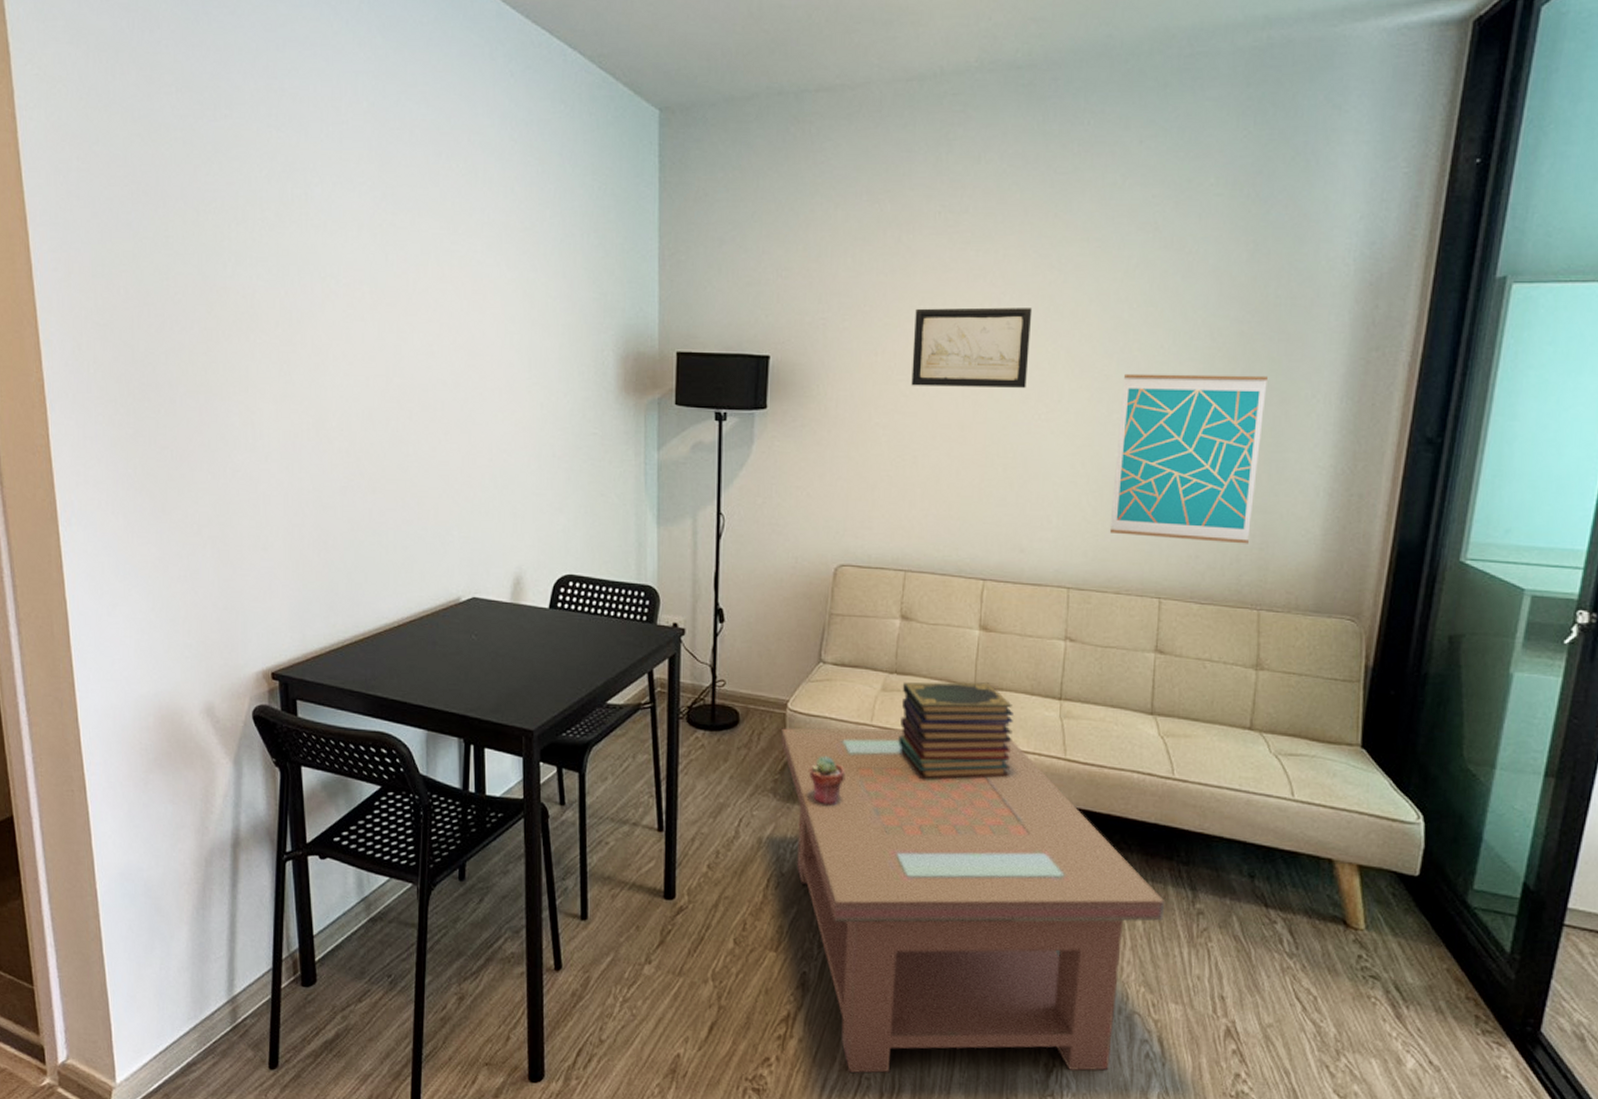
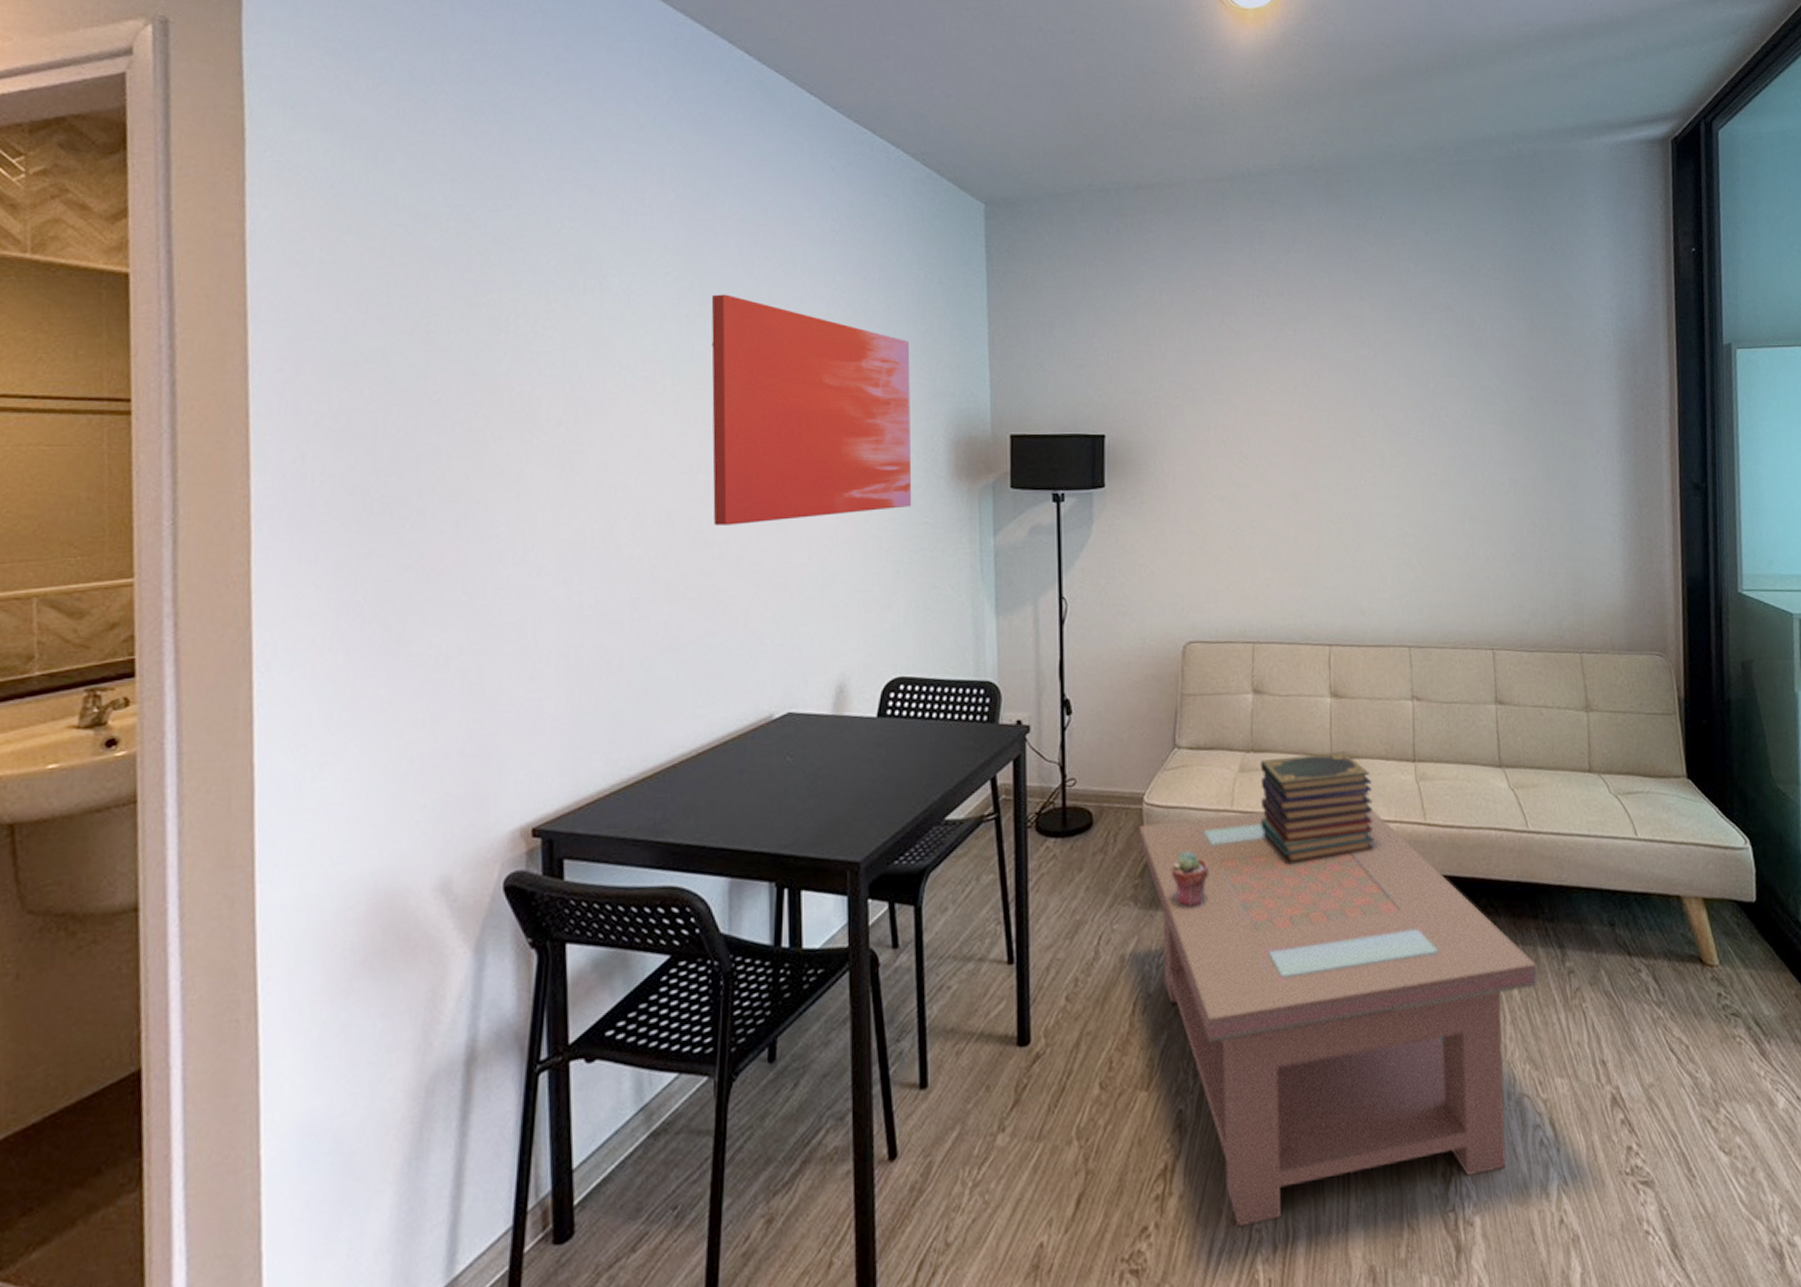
wall art: none [402,204,583,426] -> present [711,294,912,526]
wall art: present [911,307,1033,388] -> none [1242,381,1351,458]
wall art: present [1109,373,1268,544] -> none [1436,435,1563,591]

